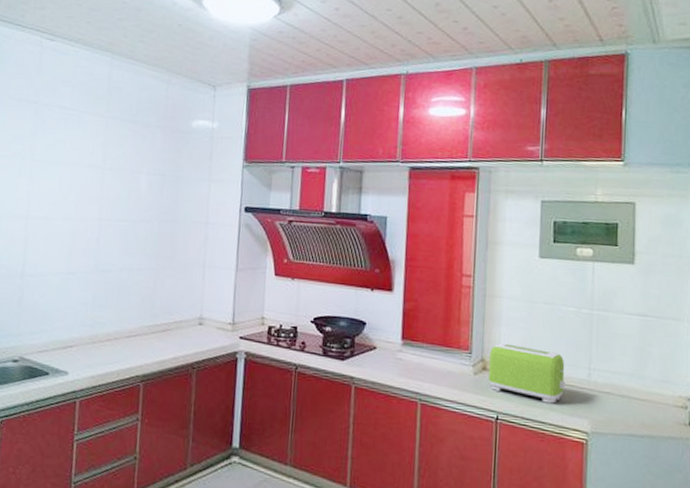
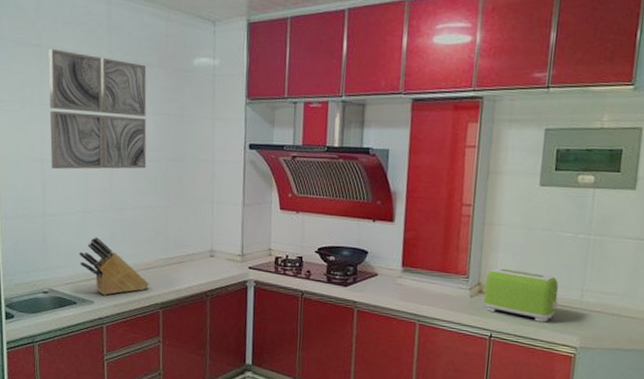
wall art: none [36,105,144,229] -> present [48,48,147,170]
knife block: none [56,300,131,366] -> present [79,237,149,295]

